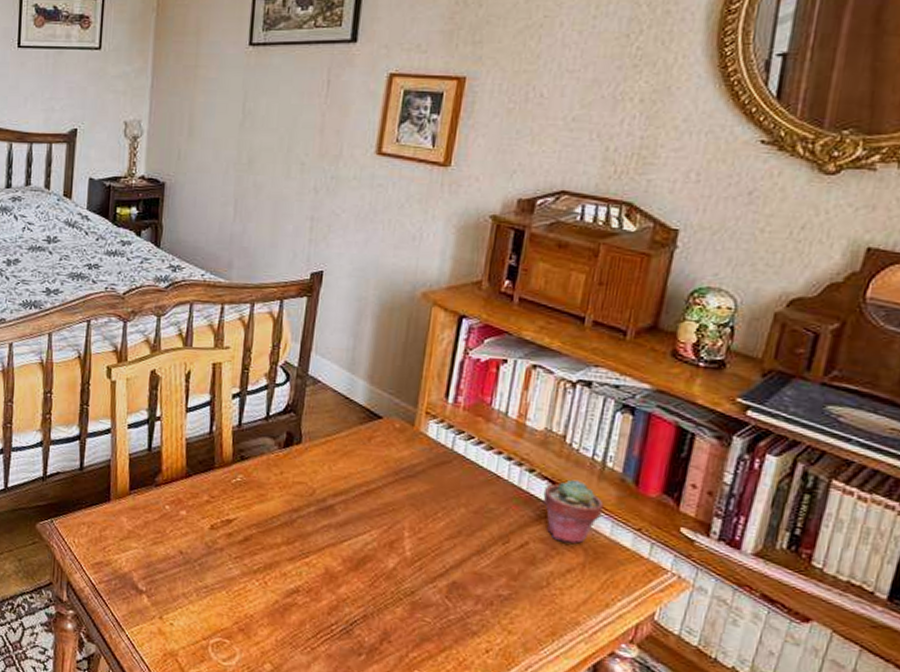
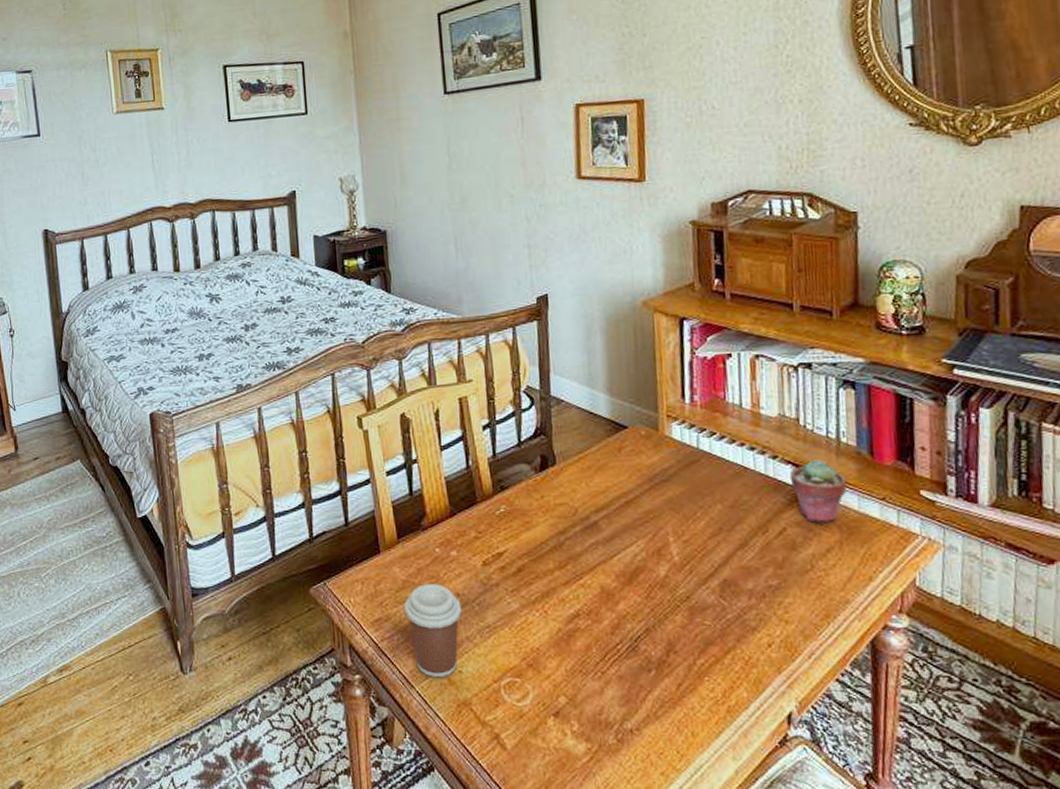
coffee cup: none [126,537,183,627] -> present [404,584,462,678]

